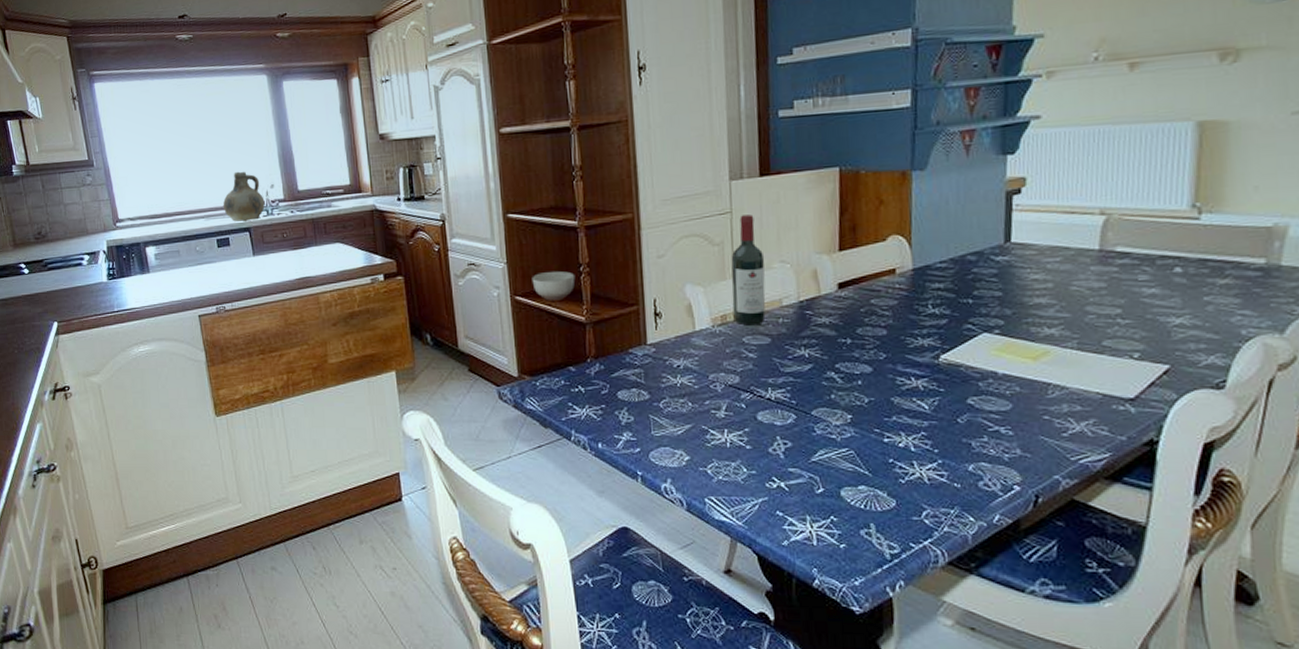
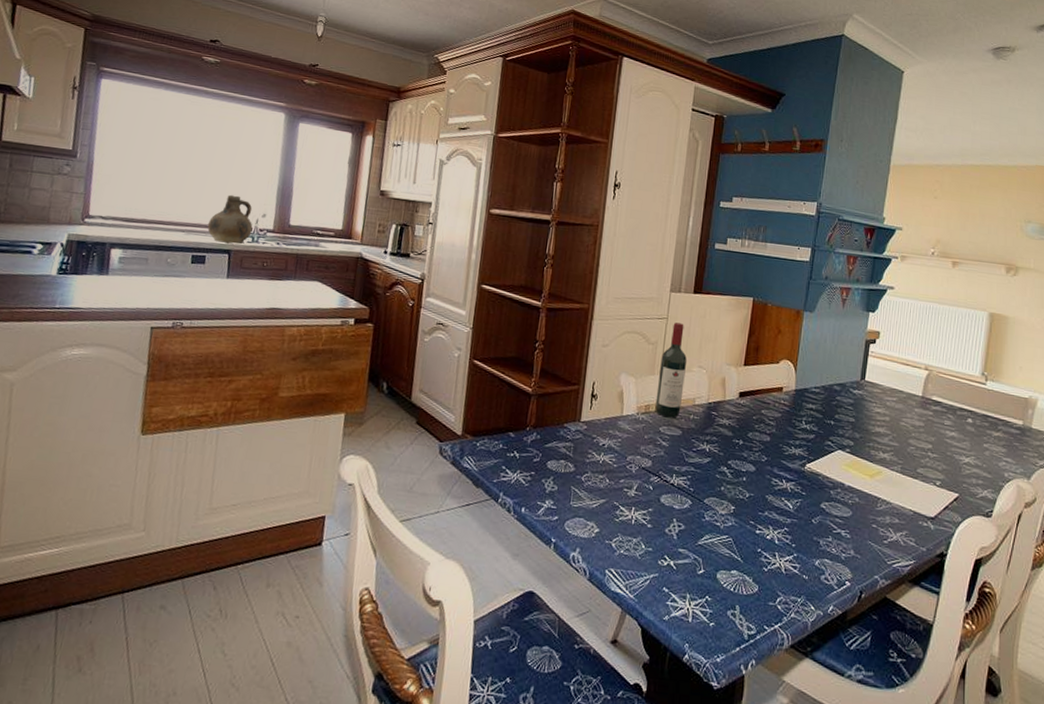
bowl: present [532,270,576,301] -> none [491,342,531,370]

